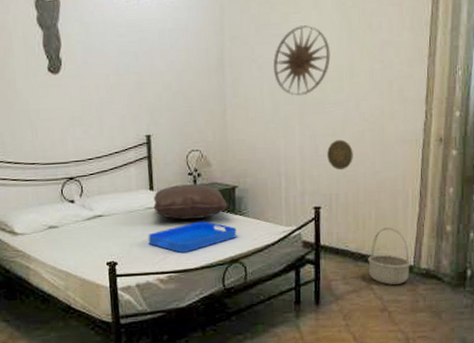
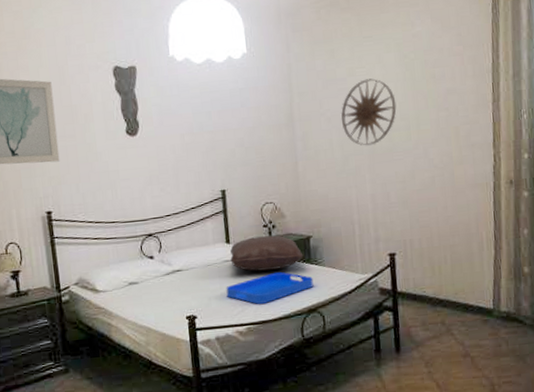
decorative plate: present [327,139,353,171] -> none [398,186,425,217]
basket: present [368,227,411,286] -> none [446,271,491,330]

